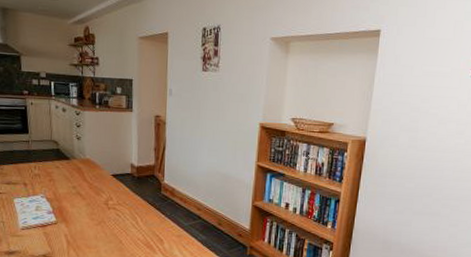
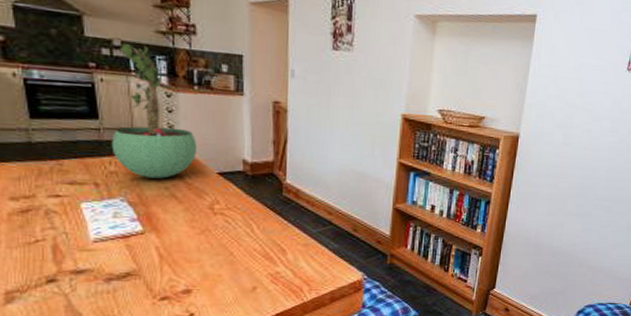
potted plant: none [36,74,97,180] -> present [111,42,198,179]

